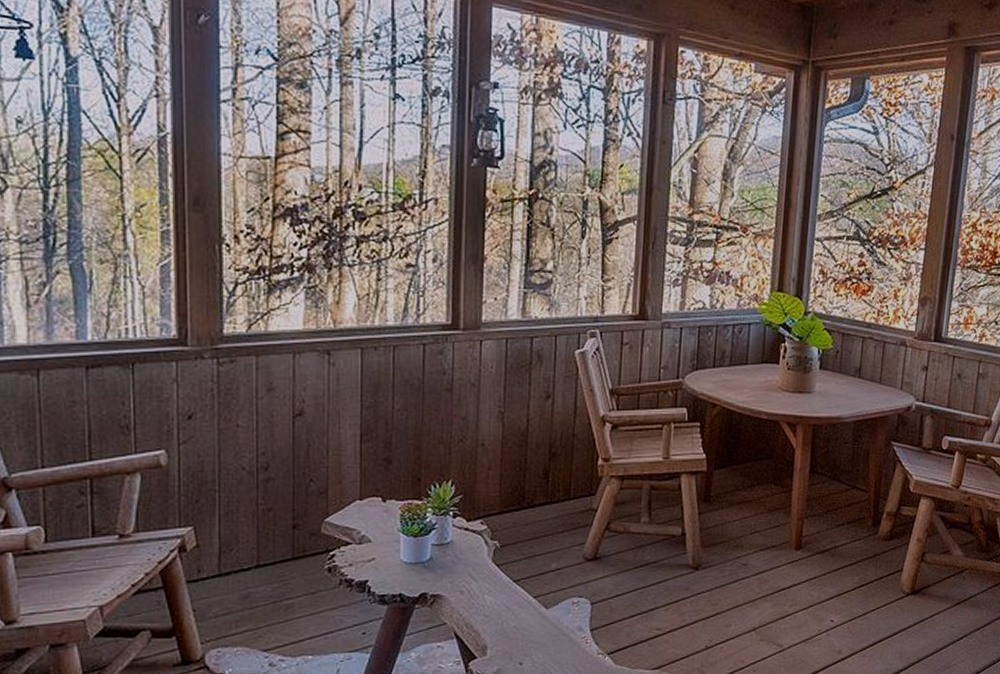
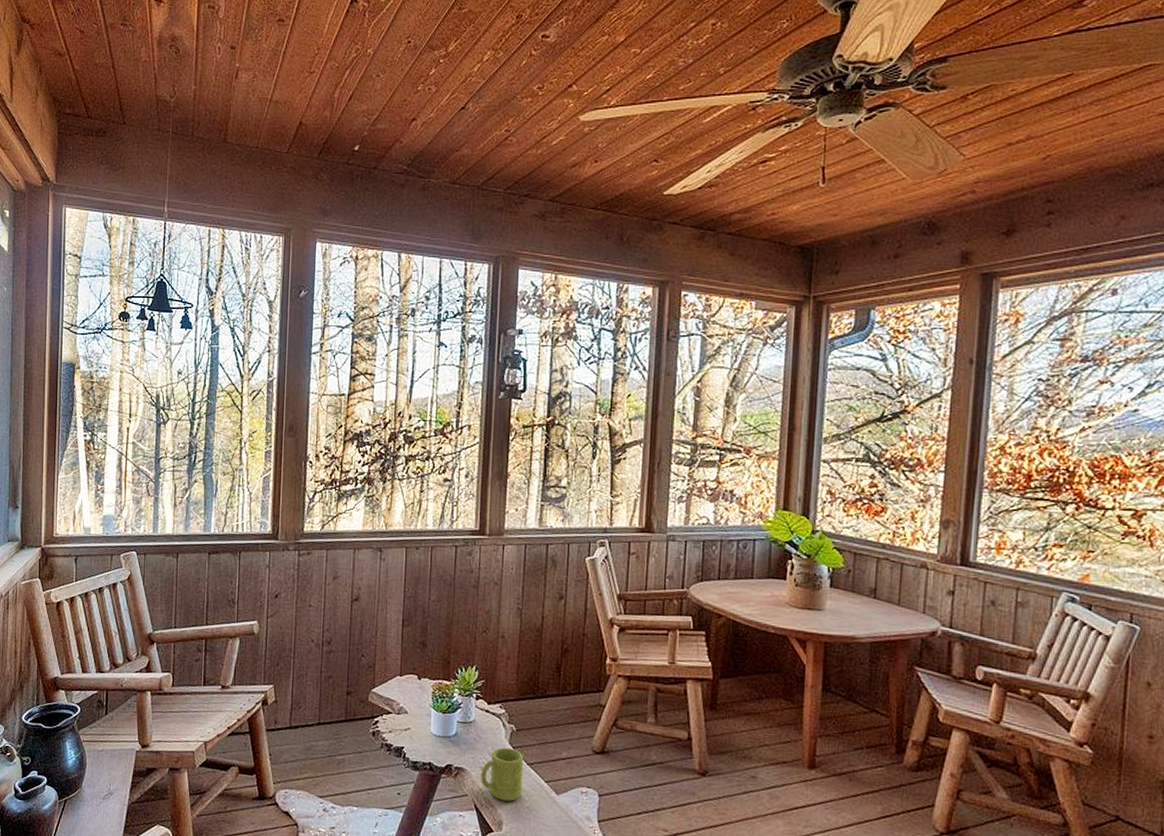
mug: none [461,566,510,624] -> present [481,747,524,802]

